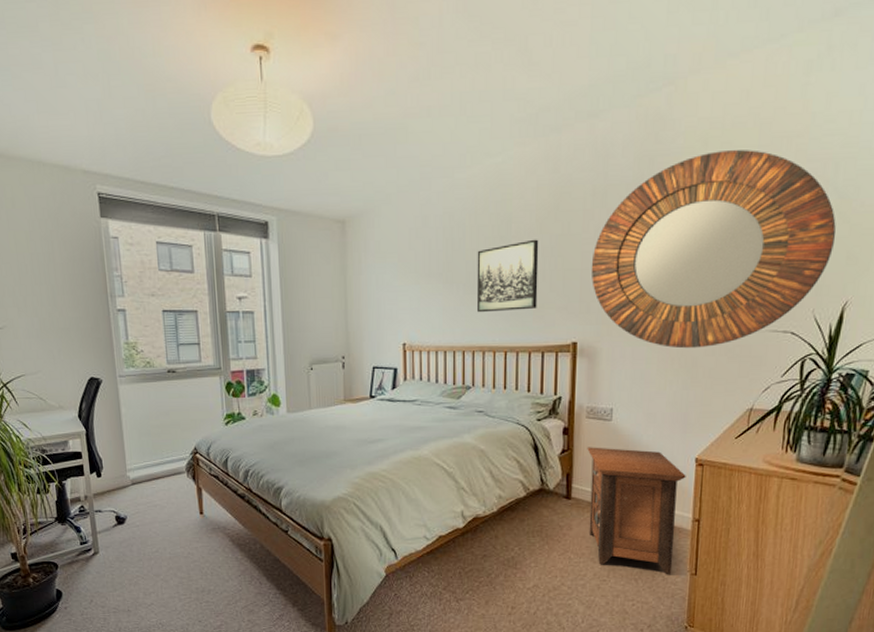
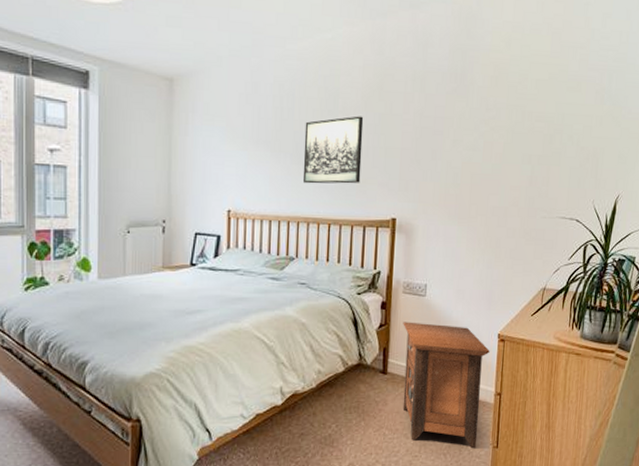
home mirror: present [590,150,836,349] -> none [410,52,610,230]

